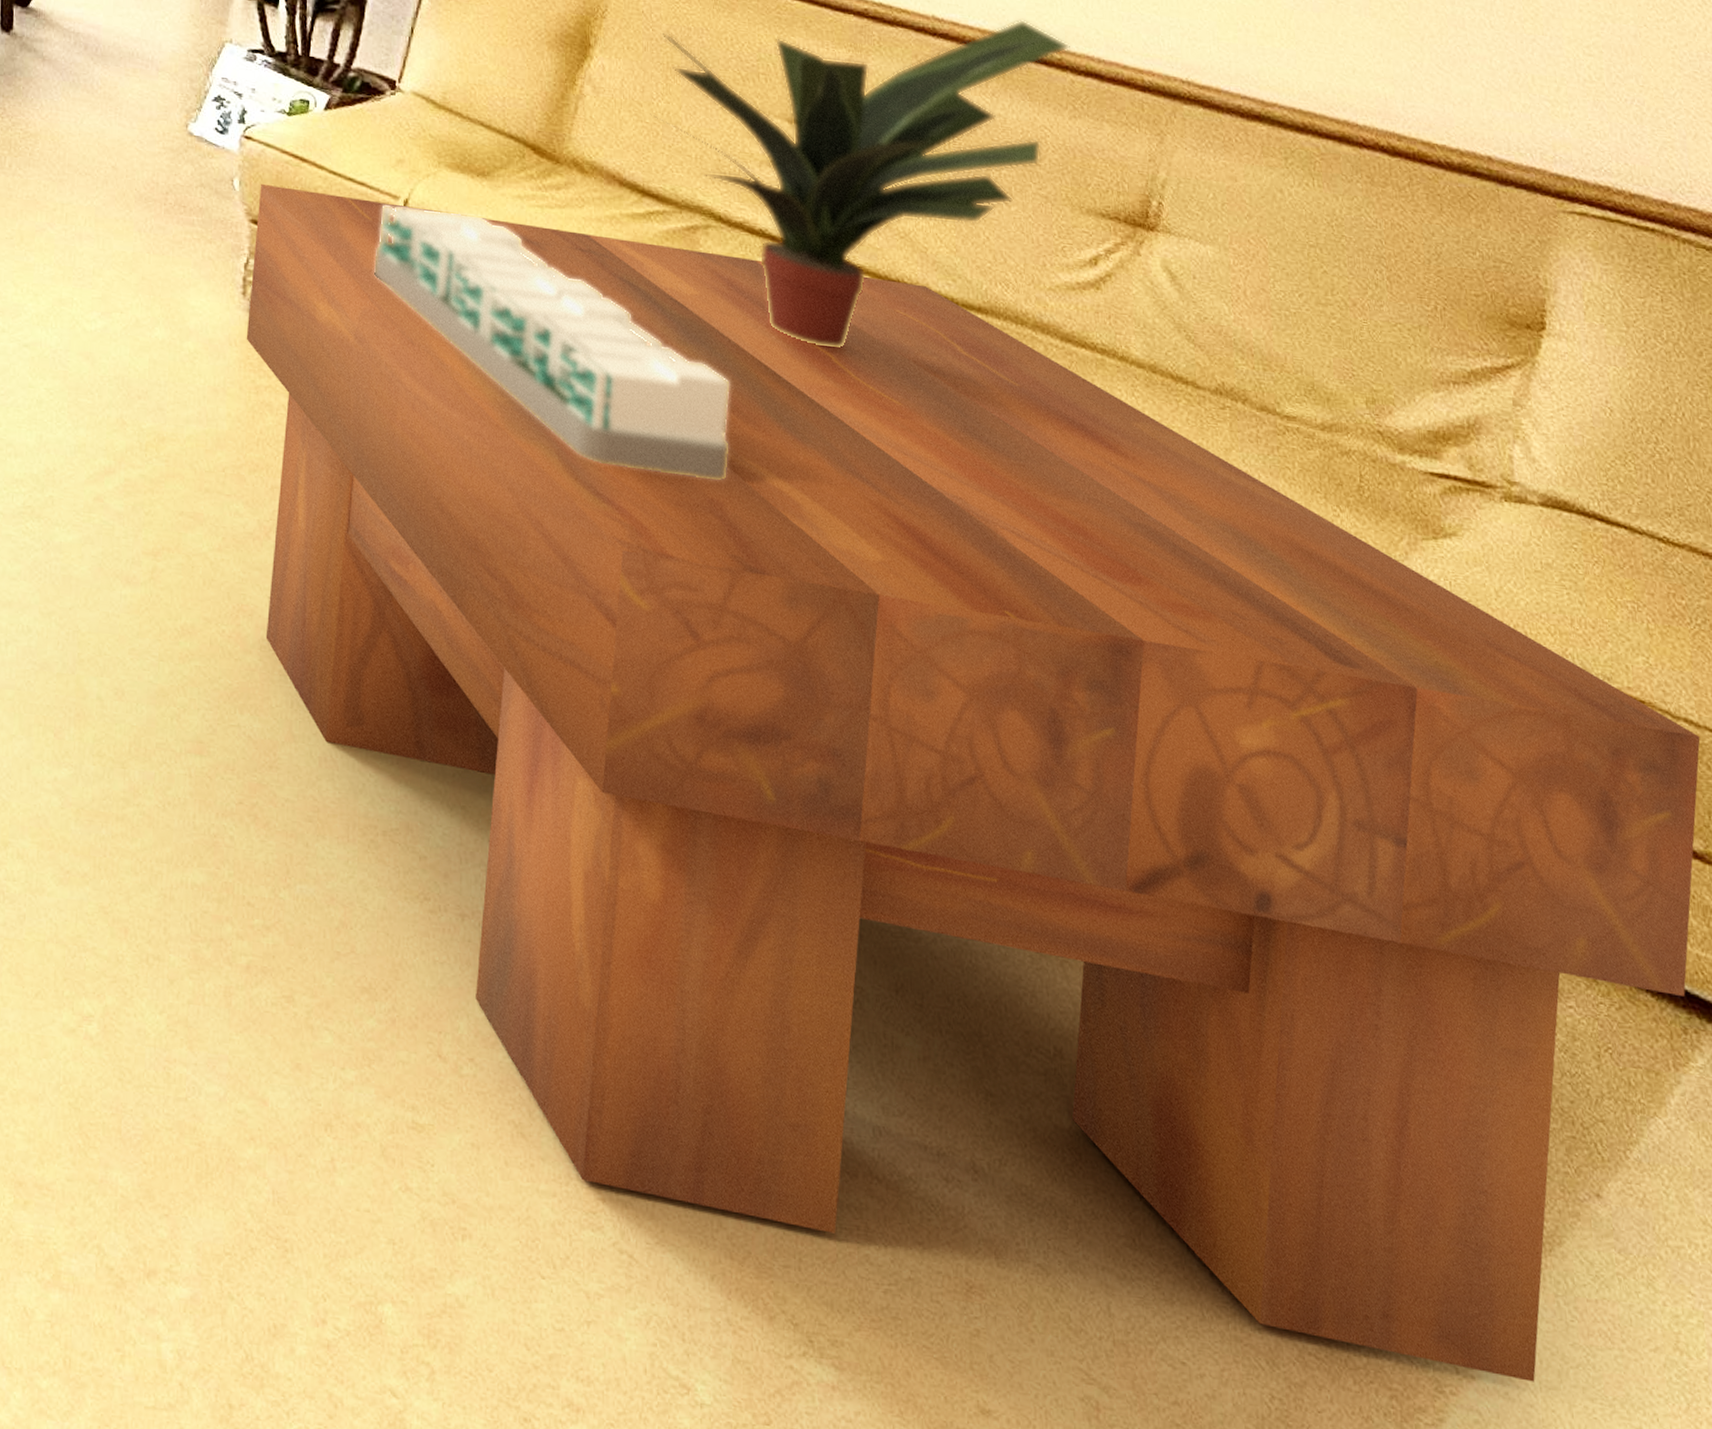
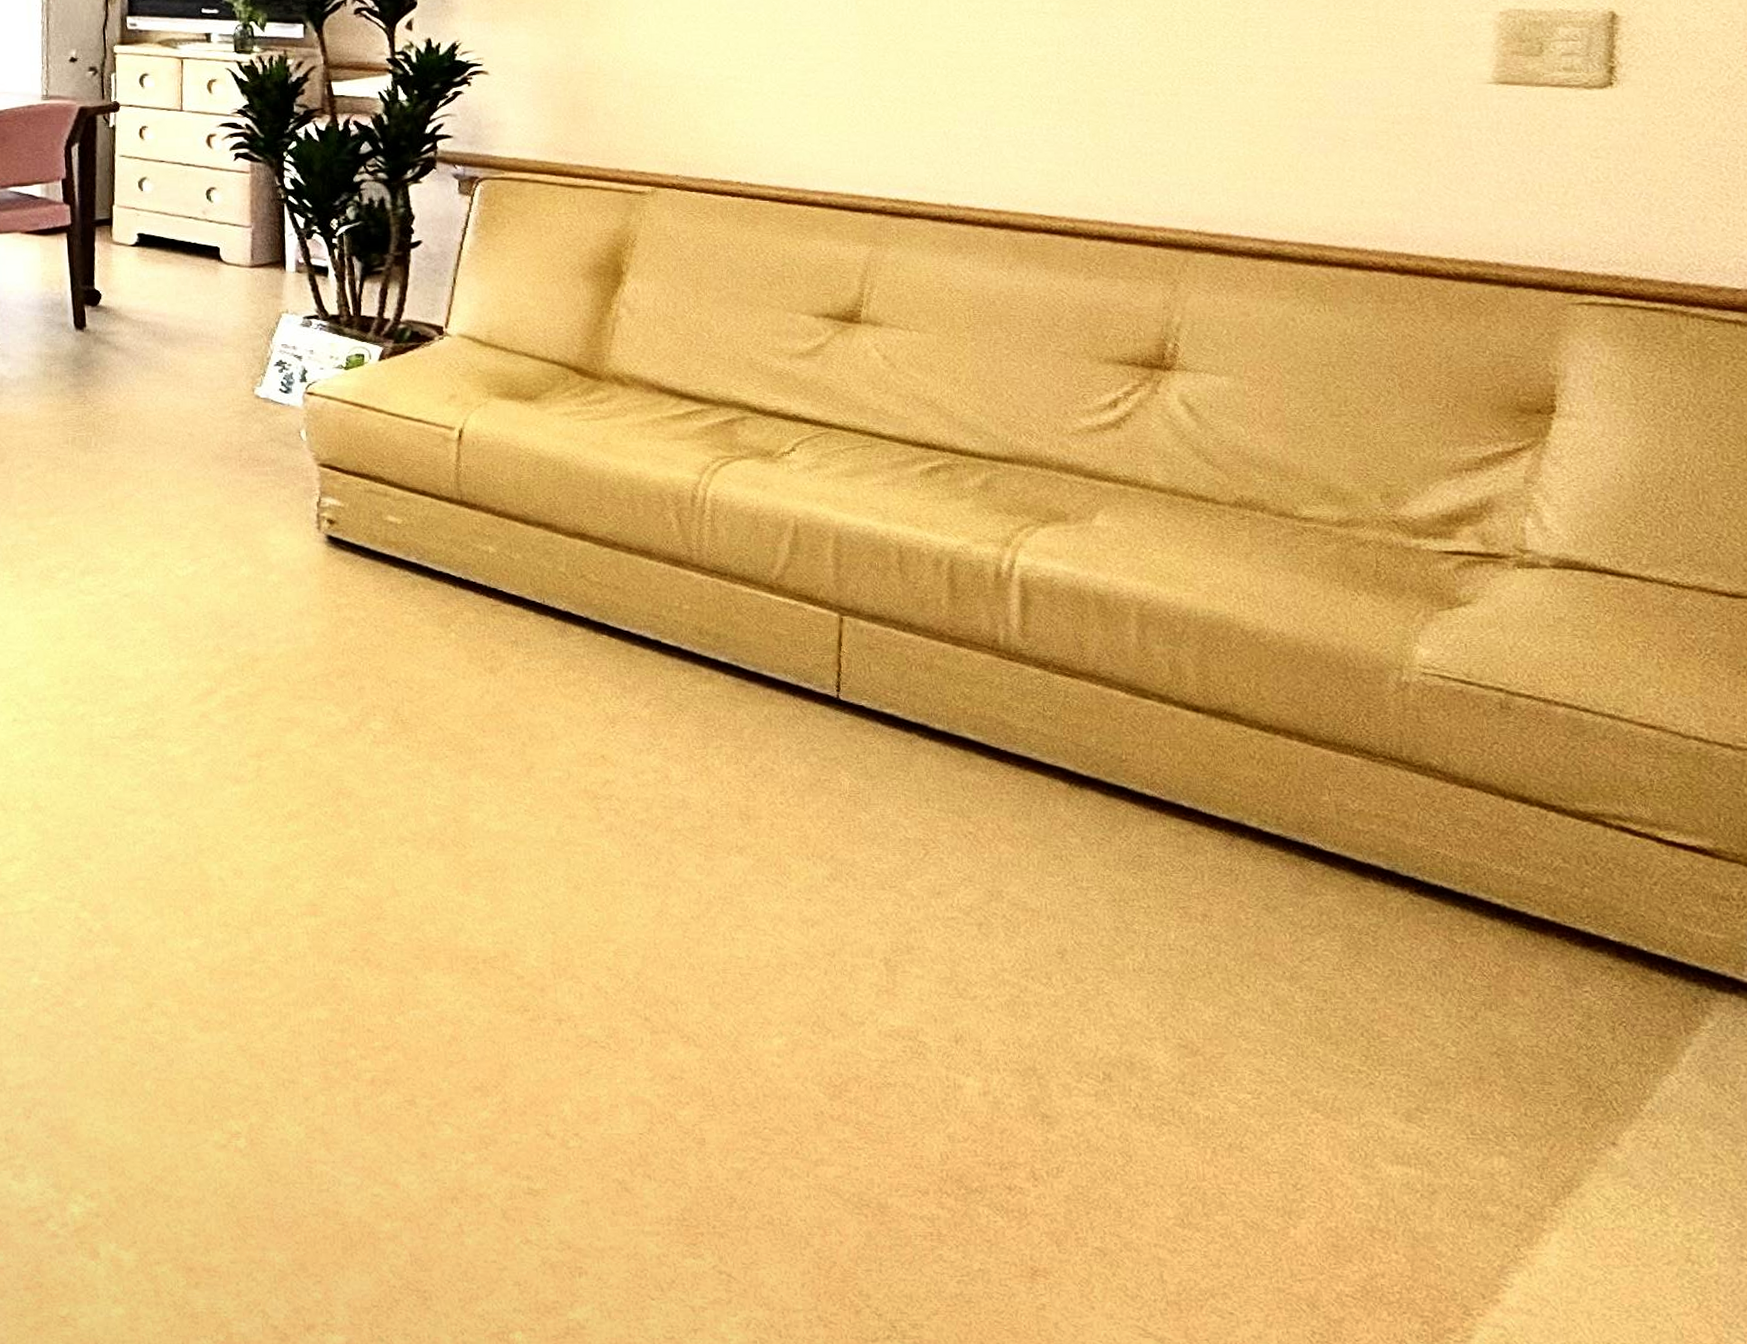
coffee table: present [246,183,1701,1382] -> none [324,431,1710,1299]
architectural model: present [374,205,730,481] -> none [436,434,776,636]
potted plant: present [650,19,1070,348] -> none [683,197,1083,510]

